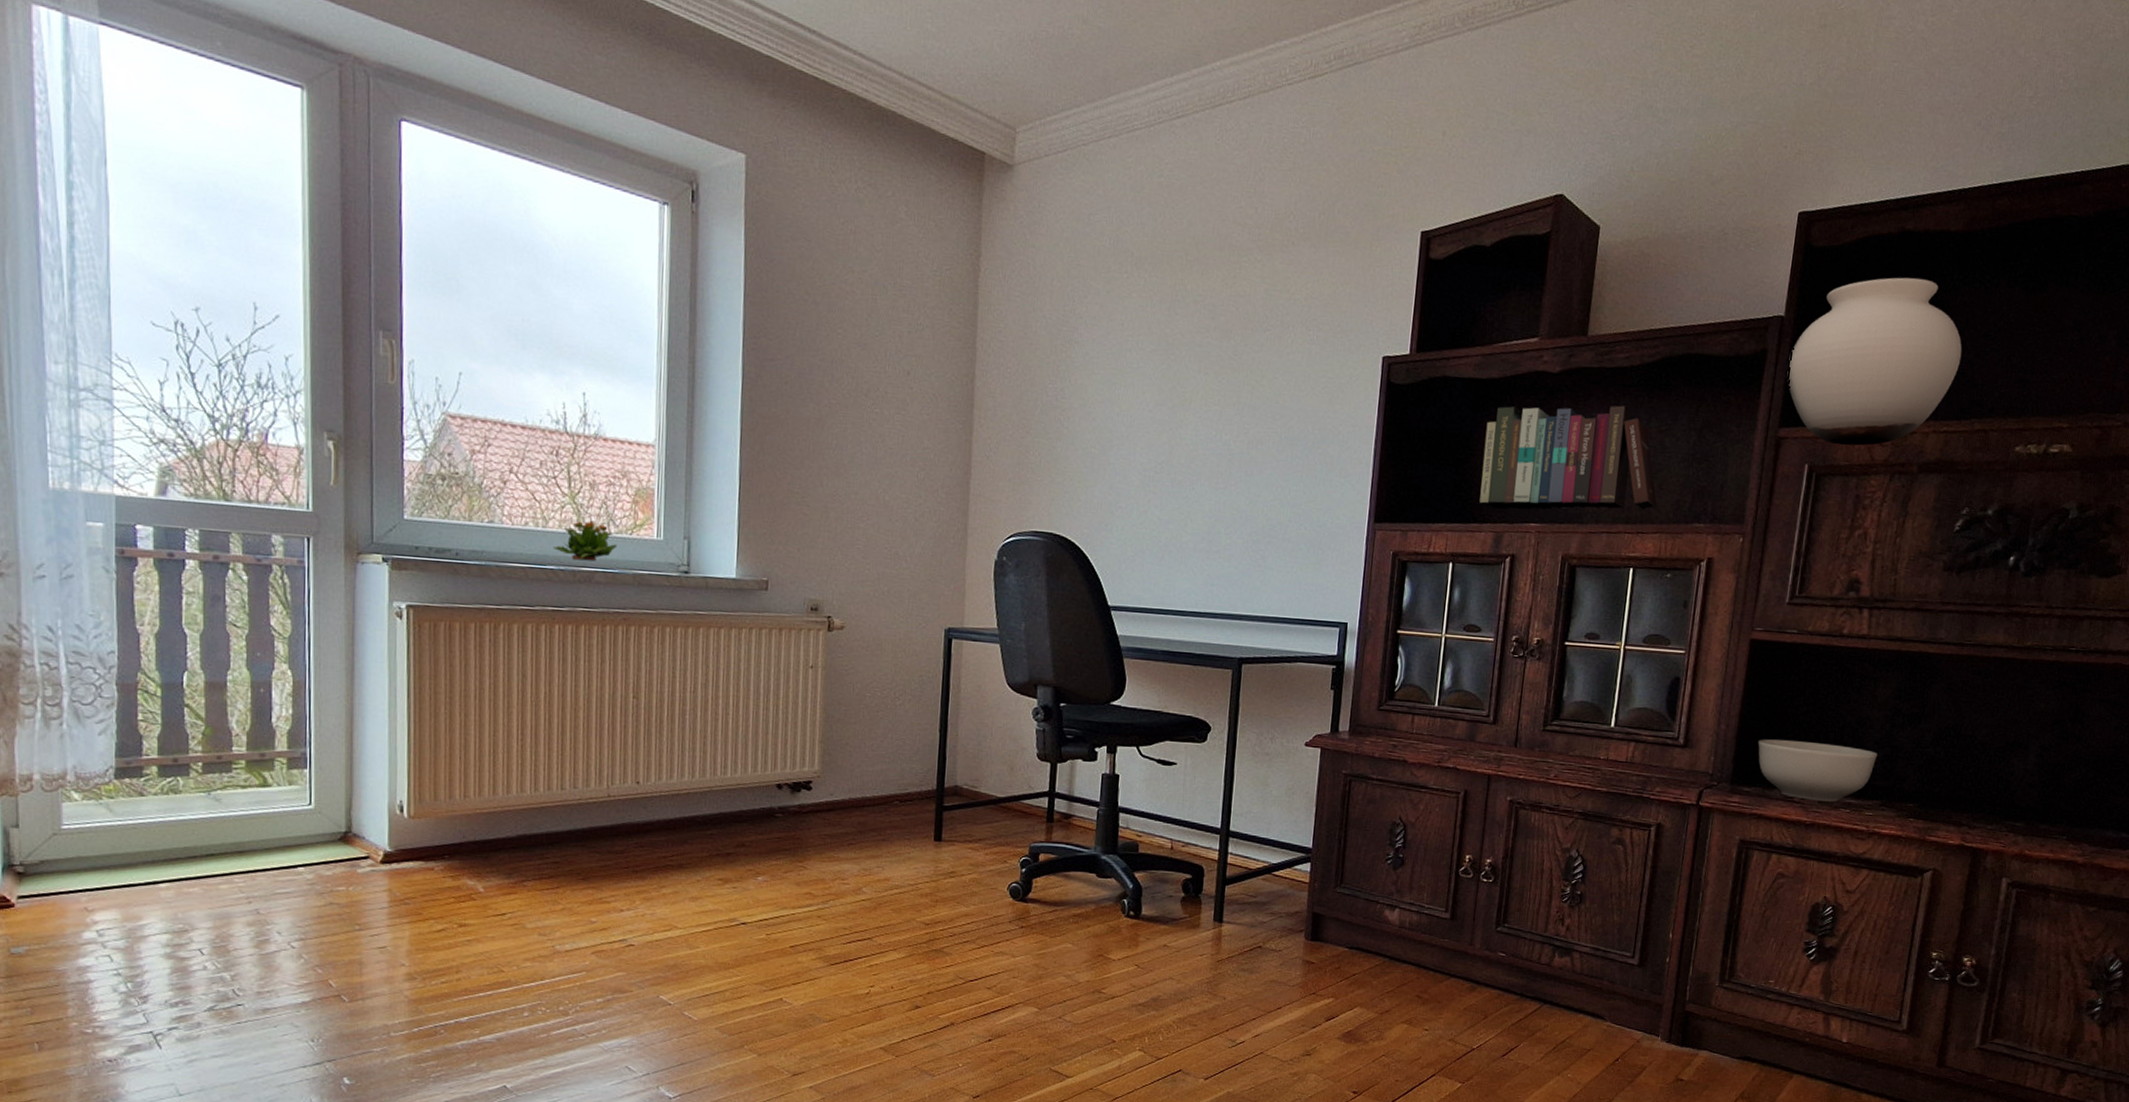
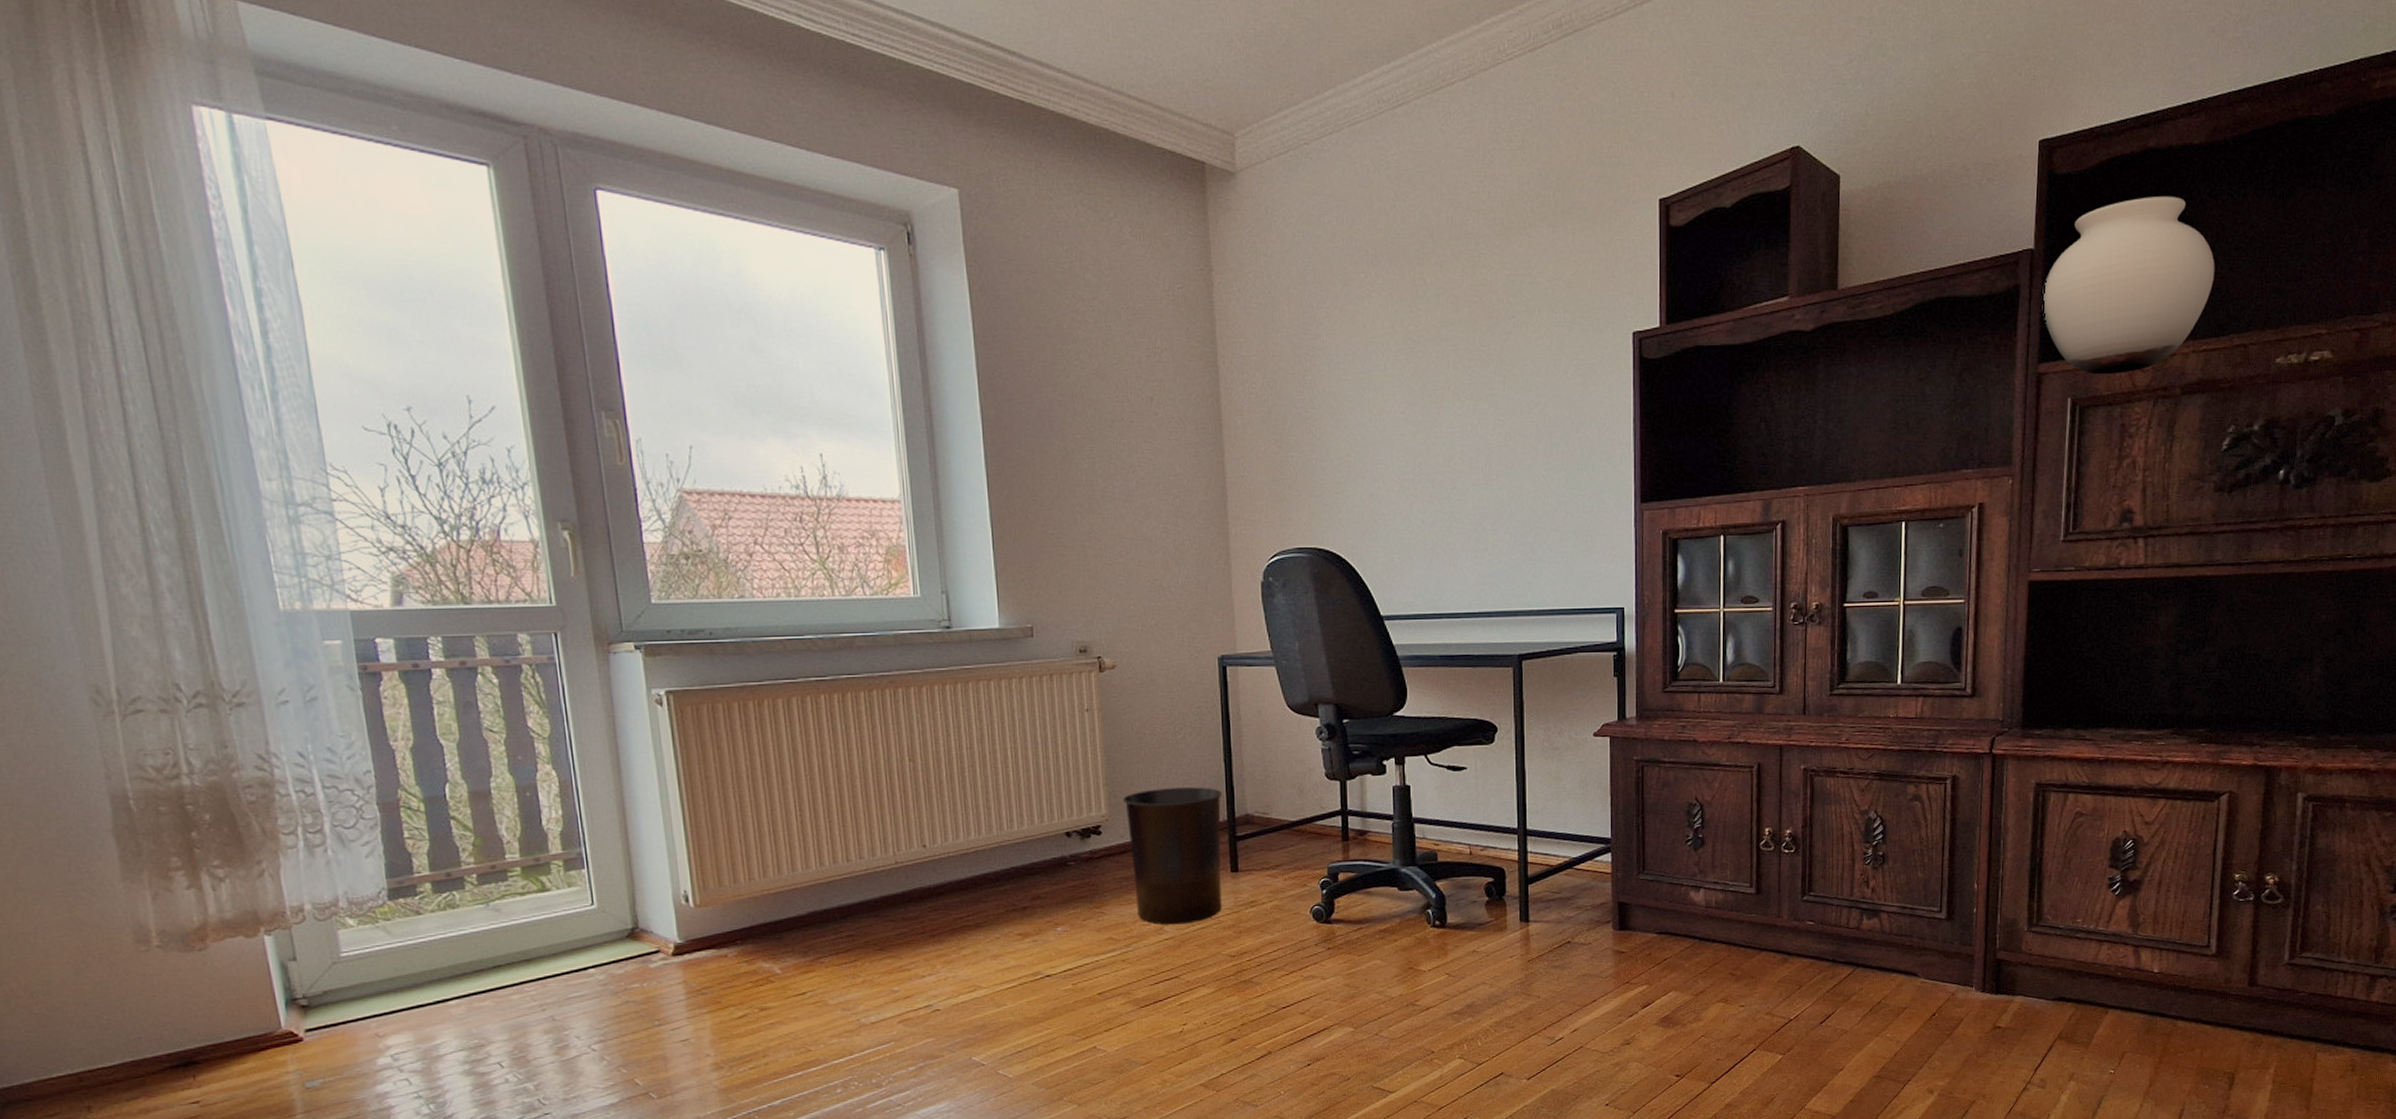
potted flower: present [553,520,618,562] -> none [808,584,875,627]
waste bin: none [837,751,935,887] -> present [1123,787,1223,925]
books: present [1479,405,1657,511] -> none [1744,357,1923,476]
bowl: present [1757,739,1877,802] -> none [2045,678,2164,736]

